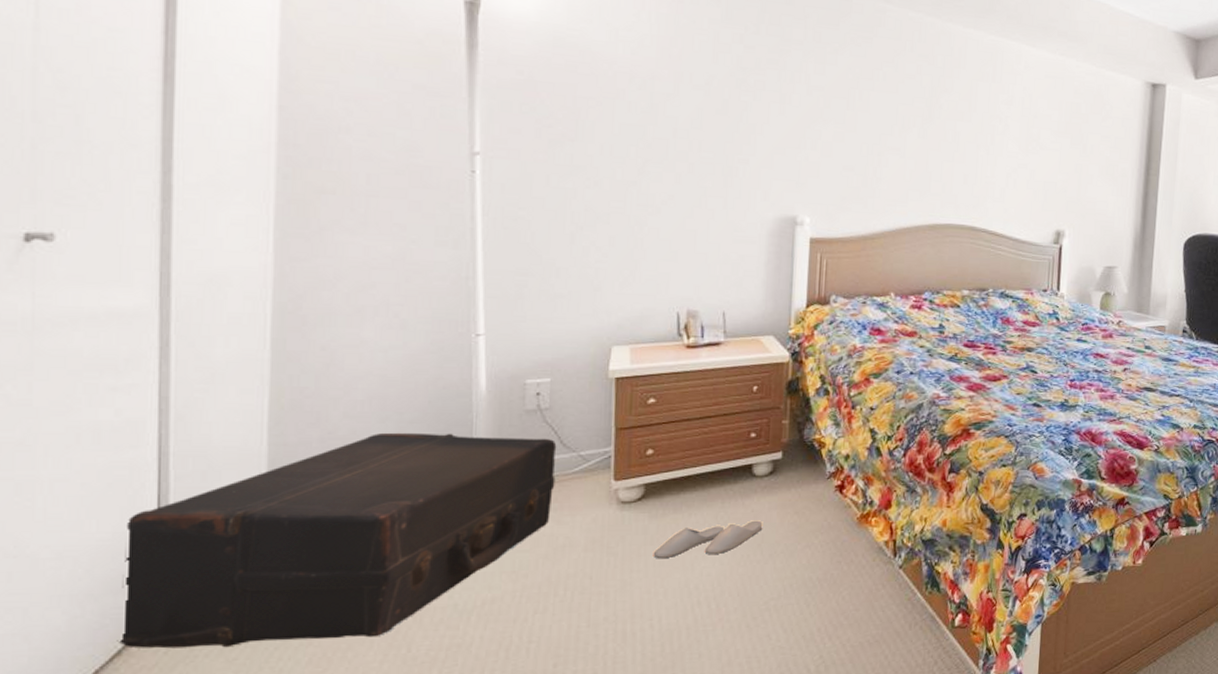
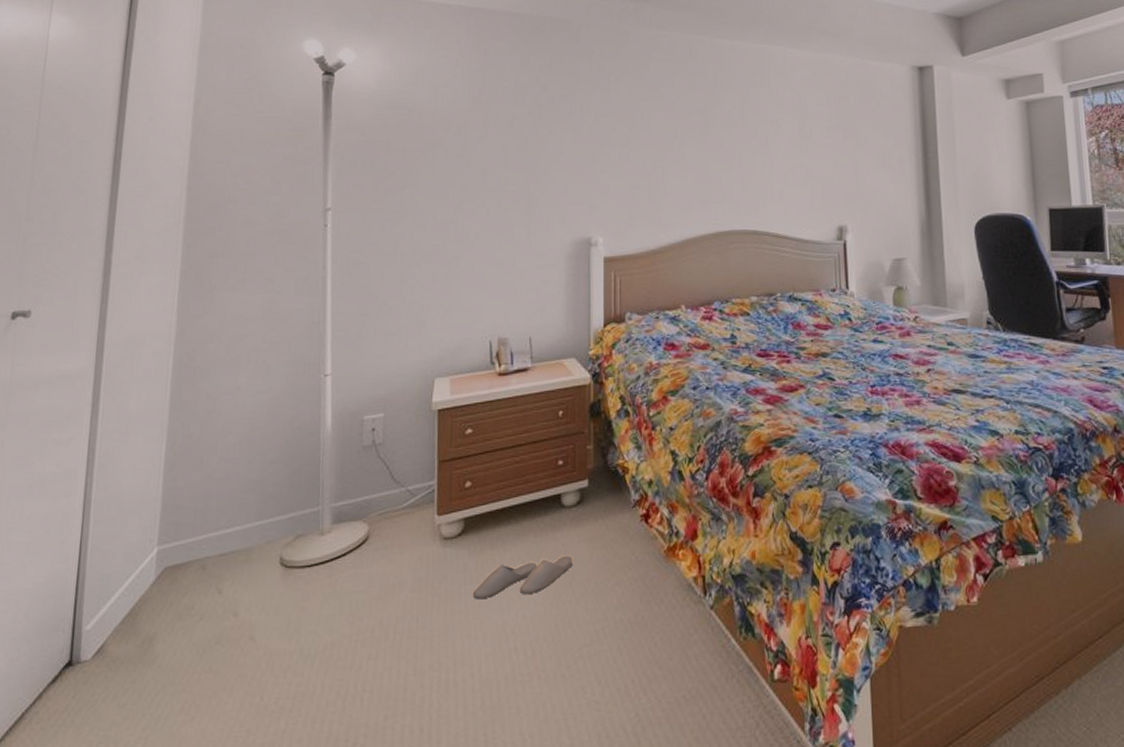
suitcase: present [117,432,557,649] -> none [40,472,389,693]

